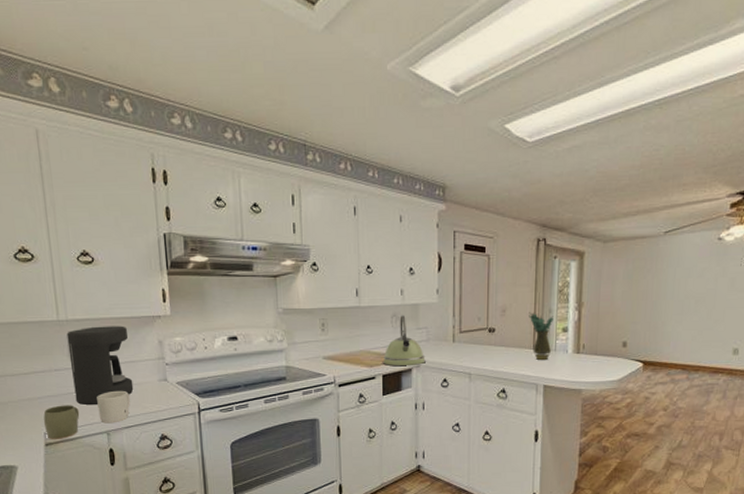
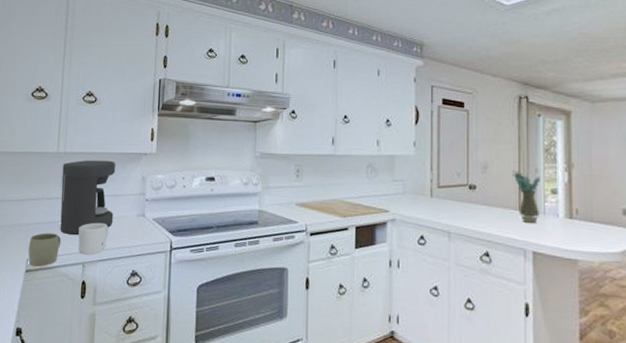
kettle: present [382,314,426,367] -> none [356,165,401,220]

